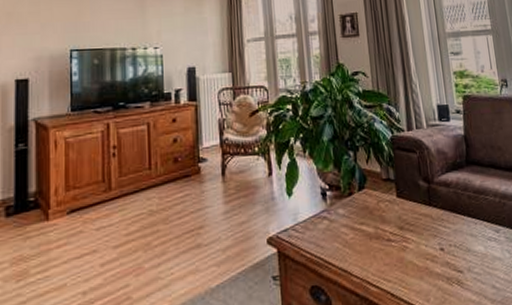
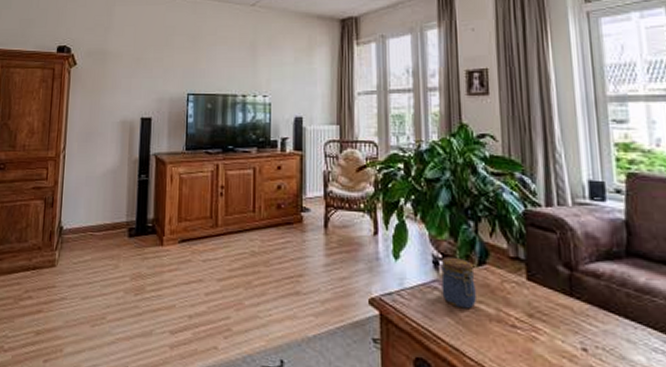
jar: none [328,186,359,233] -> present [441,256,476,309]

